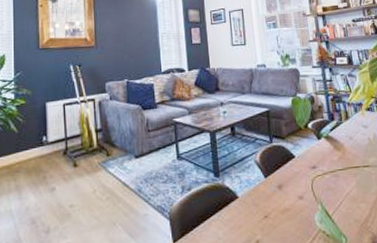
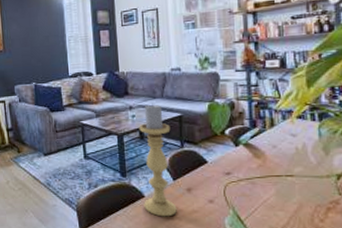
candle holder: none [230,99,270,219] -> present [139,104,177,217]

